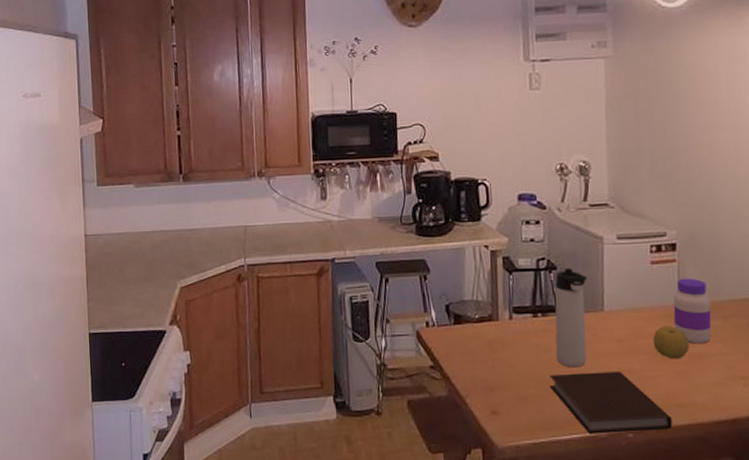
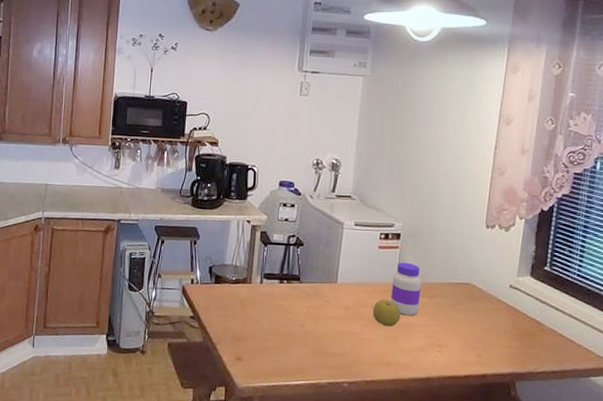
notebook: present [549,371,672,434] -> none [286,331,380,383]
thermos bottle: present [555,268,587,368] -> none [294,245,327,327]

